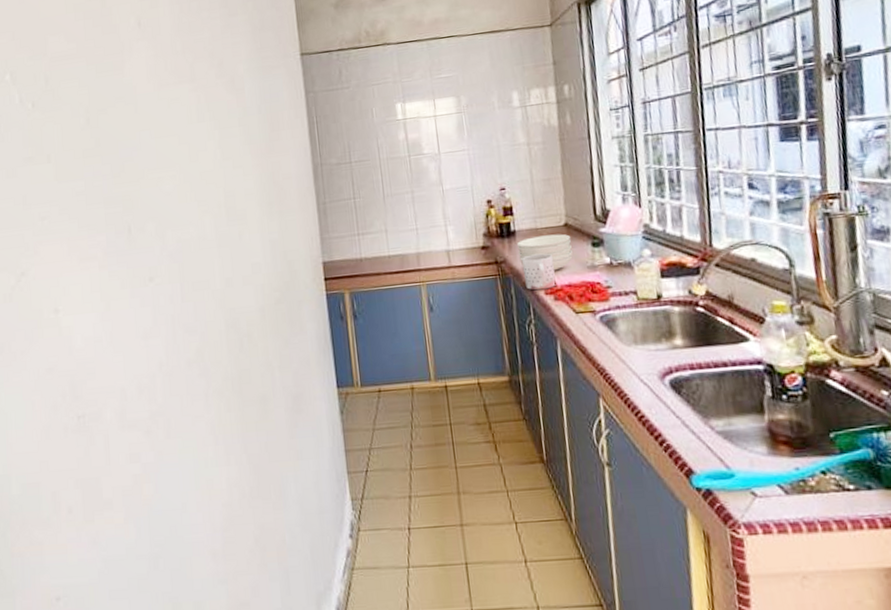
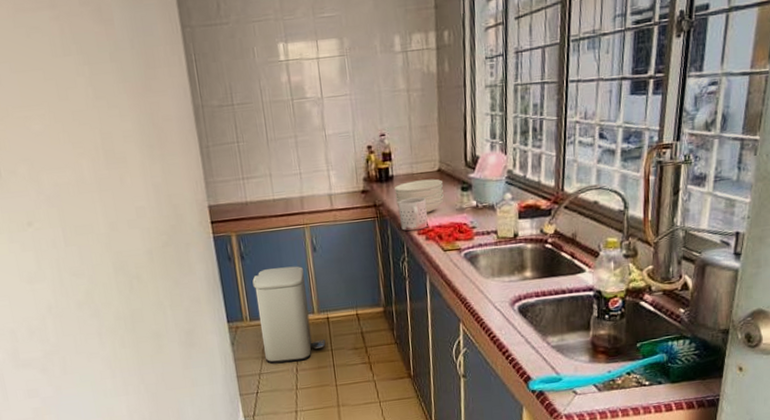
pedal bin: none [365,327,444,438] -> present [252,266,326,364]

